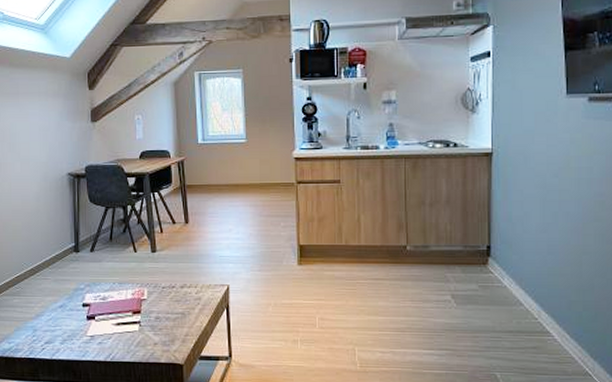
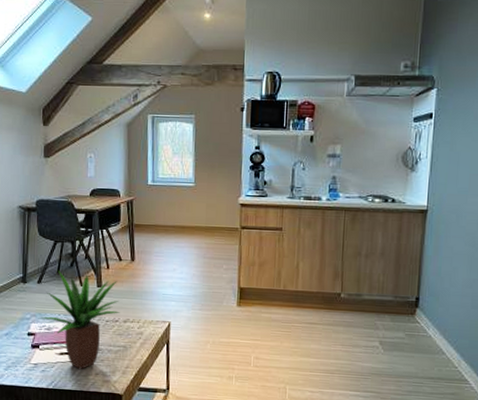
potted plant: none [92,237,176,339] -> present [38,270,120,369]

